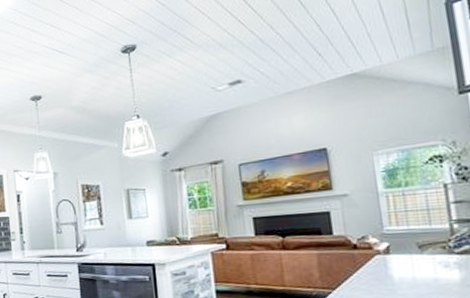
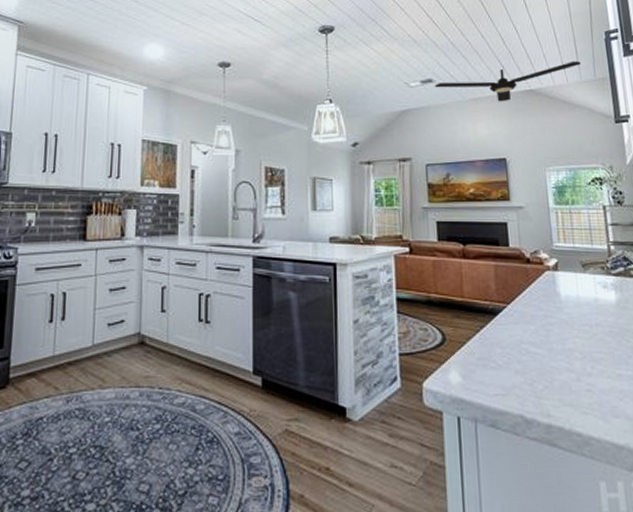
ceiling fan: none [243,33,416,92] -> present [434,61,582,102]

